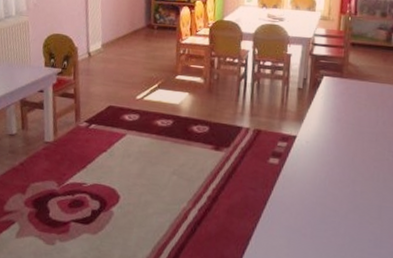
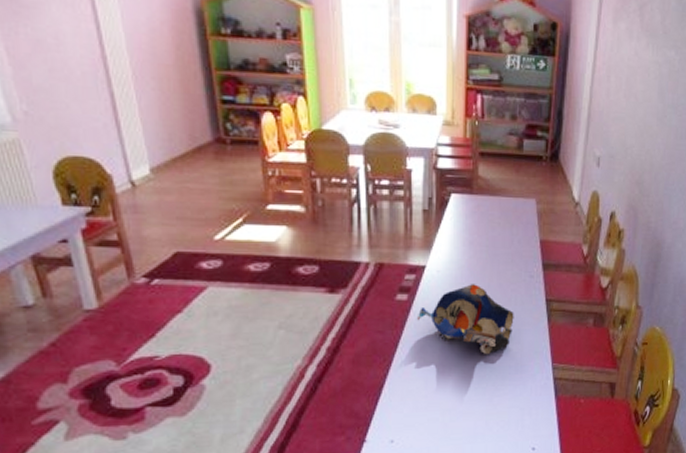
stuffed toy: none [285,157,376,225] -> present [416,284,514,354]

